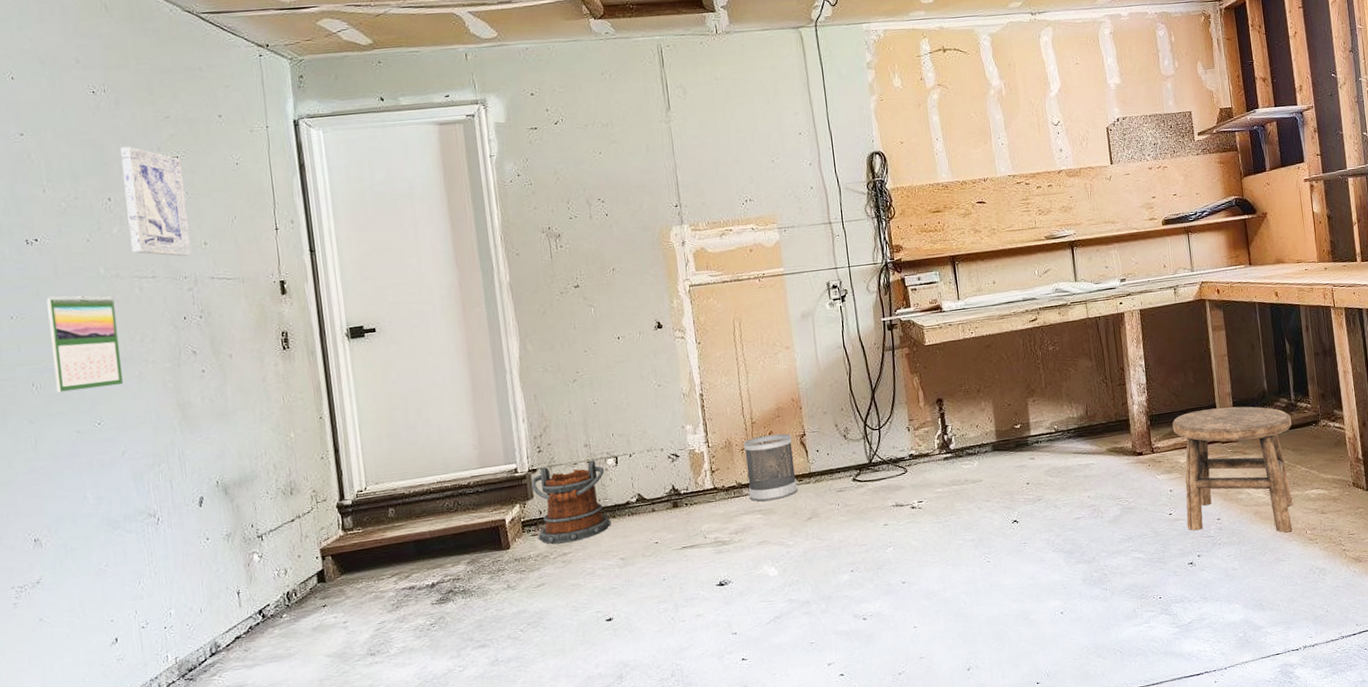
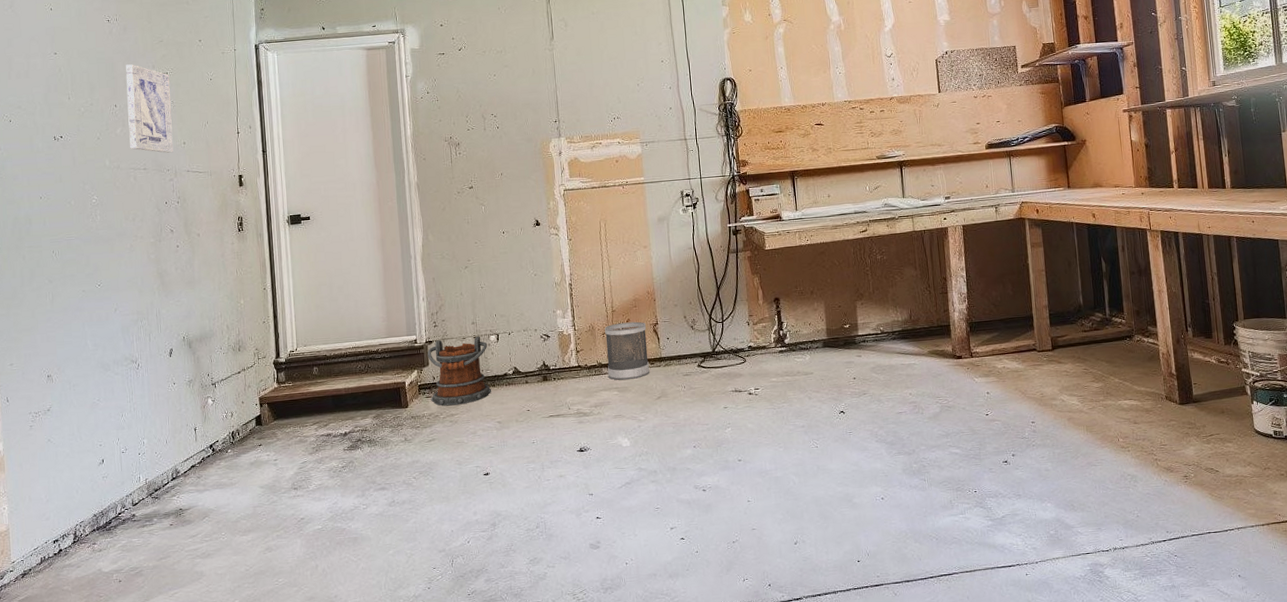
calendar: present [46,295,123,393] -> none [66,182,118,259]
stool: present [1172,406,1293,533] -> none [990,318,1107,439]

